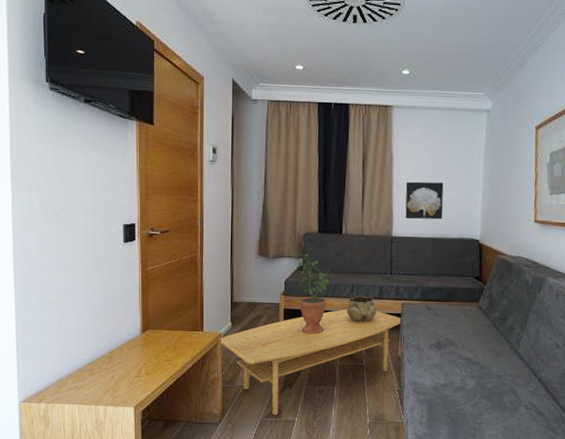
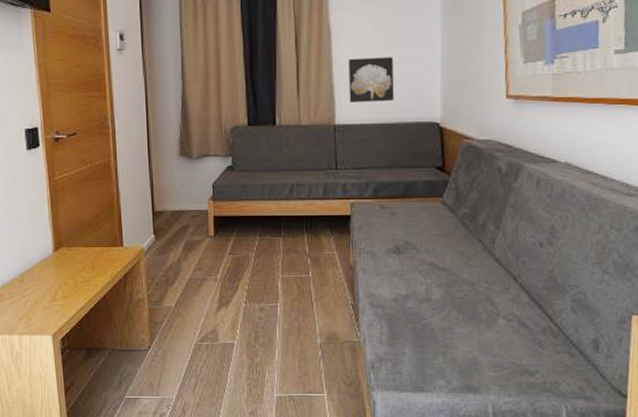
coffee table: present [219,309,403,416] -> none [141,213,353,339]
potted plant: present [298,255,333,334] -> none [226,152,267,244]
decorative bowl: present [347,295,376,322] -> none [287,196,321,227]

